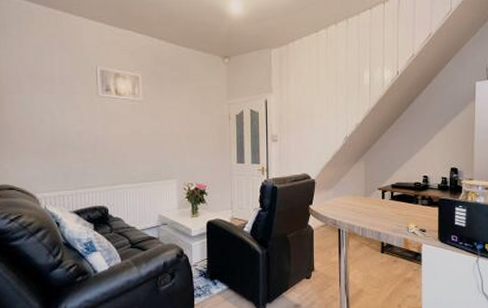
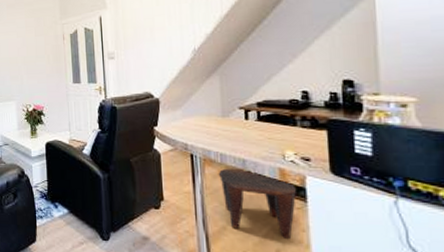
stool: none [359,240,414,296] -> present [218,168,296,240]

